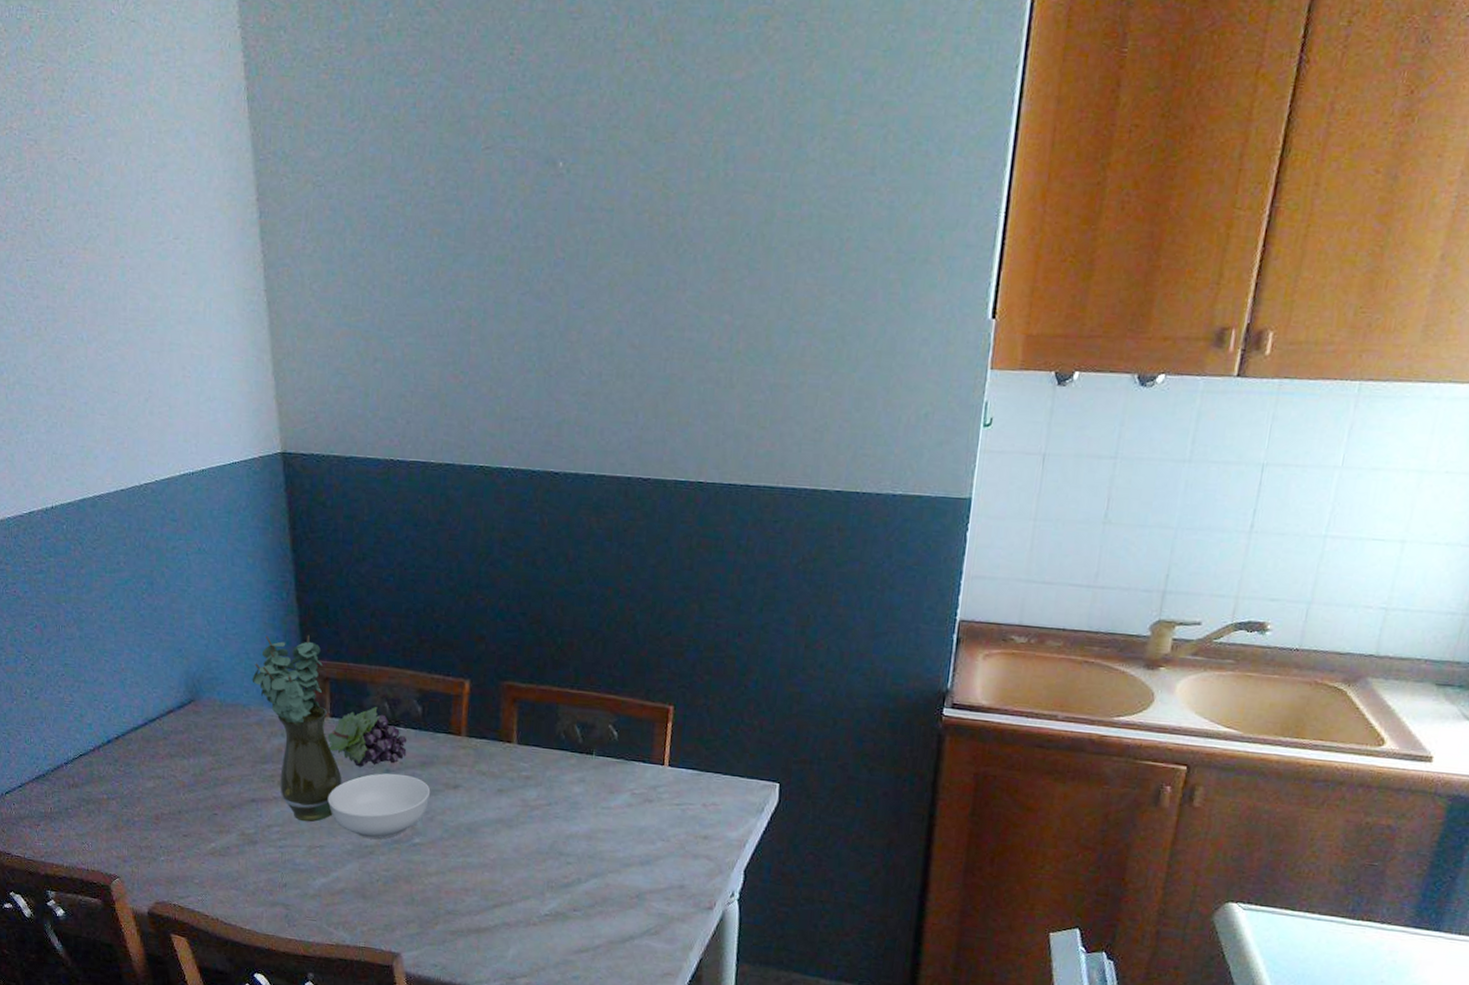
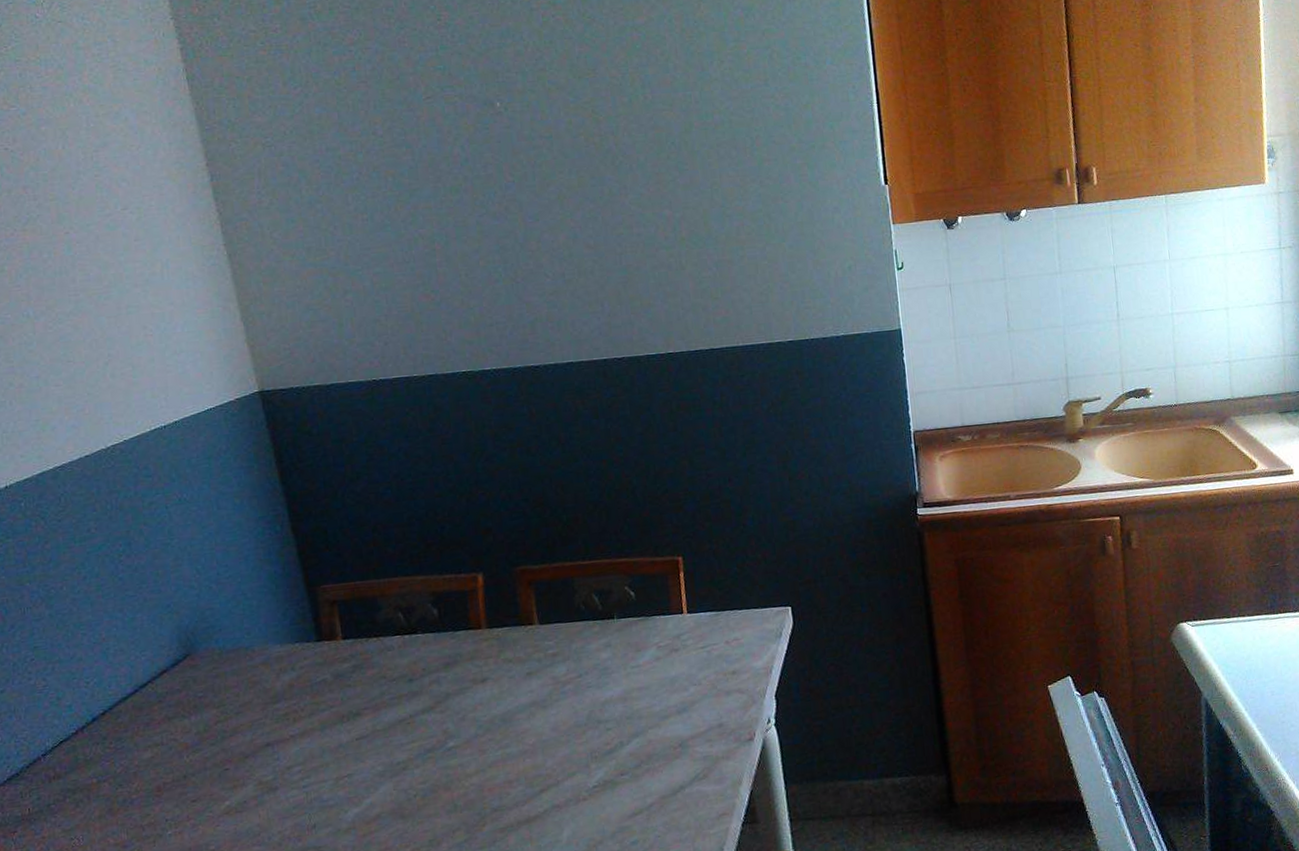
vase: present [252,634,342,822] -> none [252,562,364,754]
fruit: present [327,707,407,767] -> none [342,619,428,684]
bowl: present [327,773,431,840] -> none [350,679,459,755]

